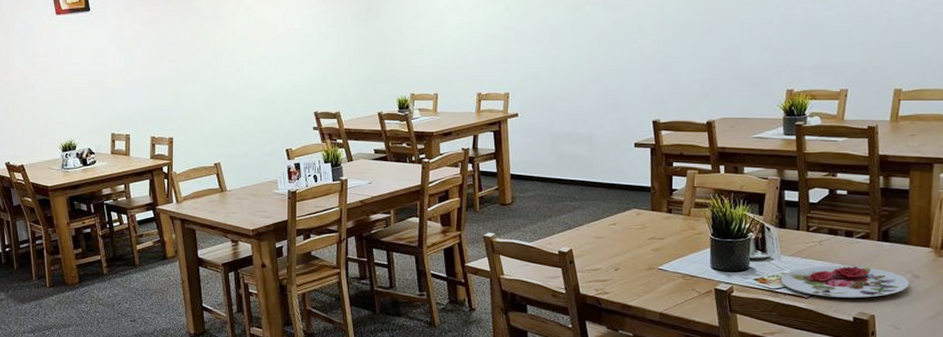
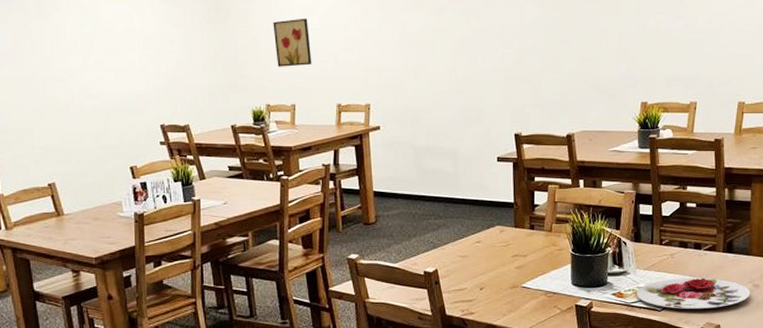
wall art: none [419,15,455,60] -> present [273,18,312,67]

